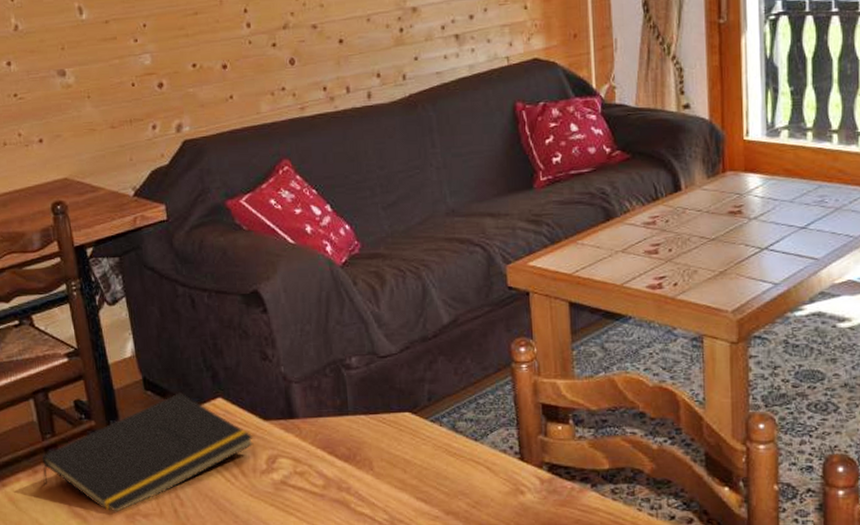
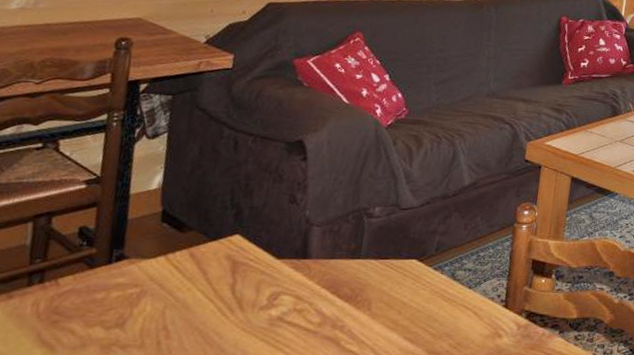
notepad: present [41,393,254,512] -> none [16,227,262,342]

